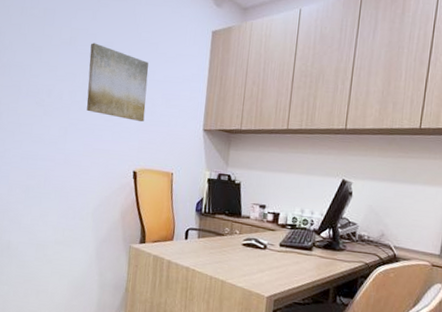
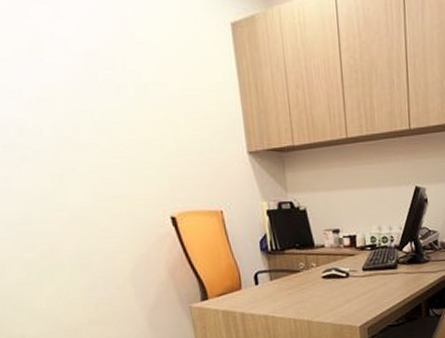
wall art: present [86,43,149,122] -> none [64,51,169,154]

